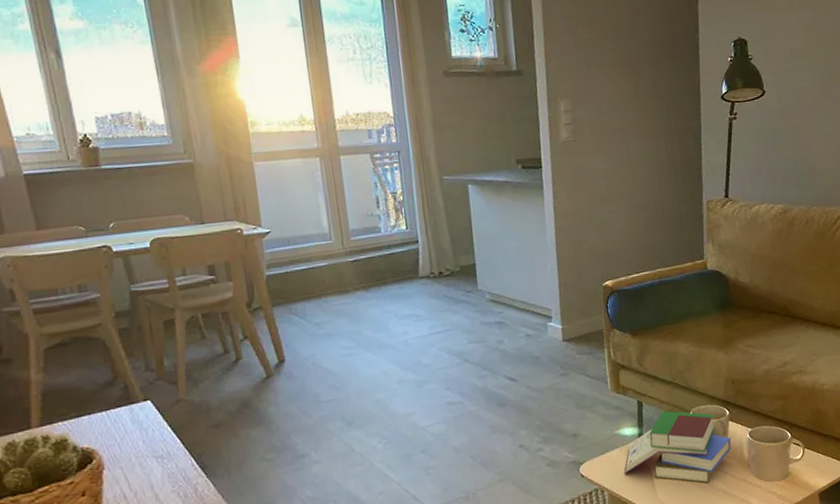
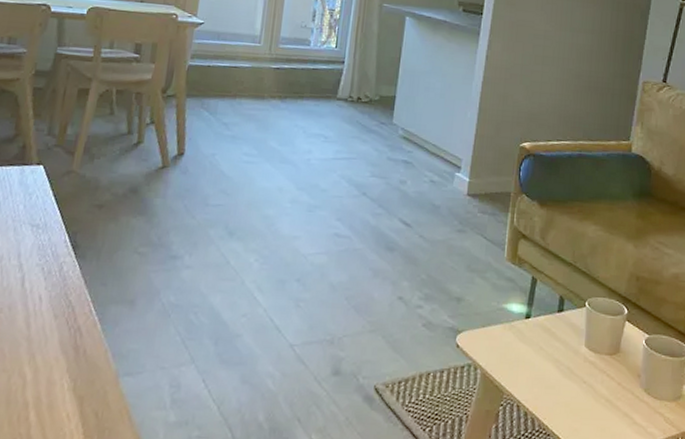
book: present [624,410,732,484] -> none [503,294,624,386]

